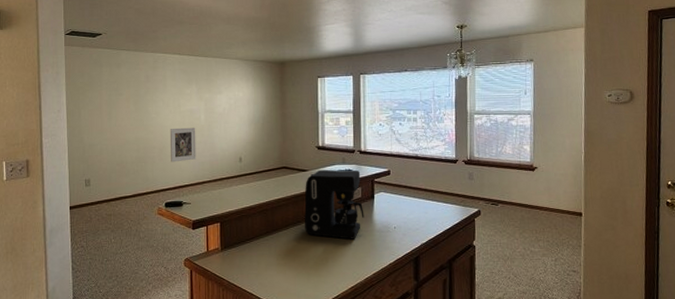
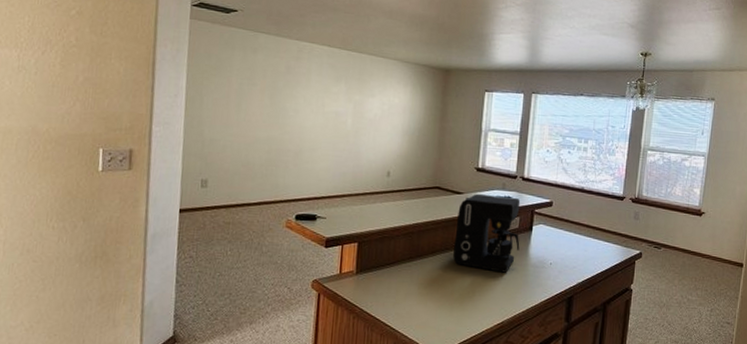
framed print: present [169,127,196,163] -> none [307,130,340,170]

